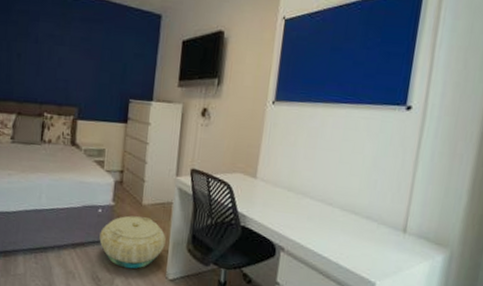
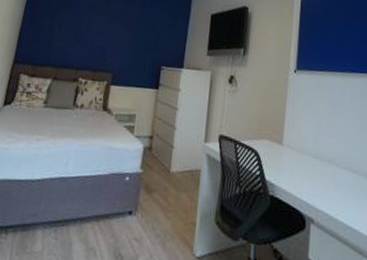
basket: present [99,215,166,269] -> none [124,184,194,245]

